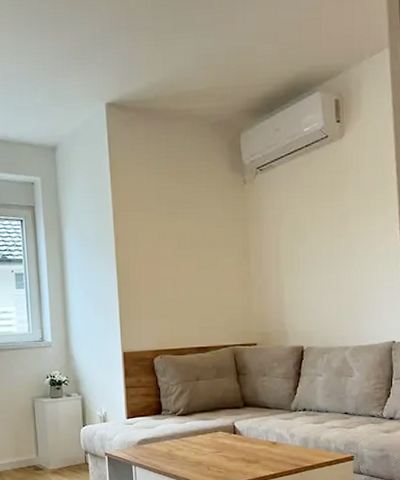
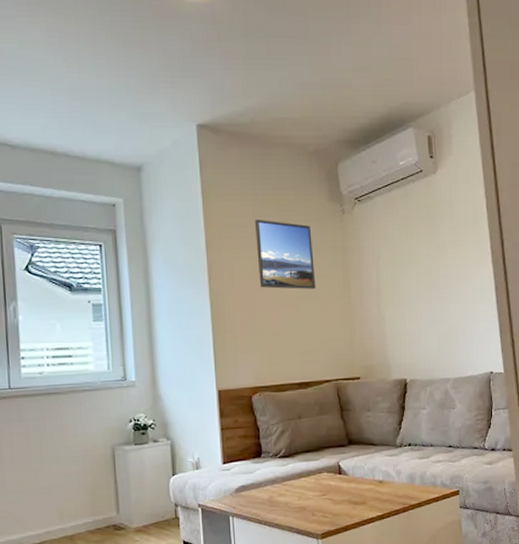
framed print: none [158,192,216,259] -> present [254,220,316,289]

